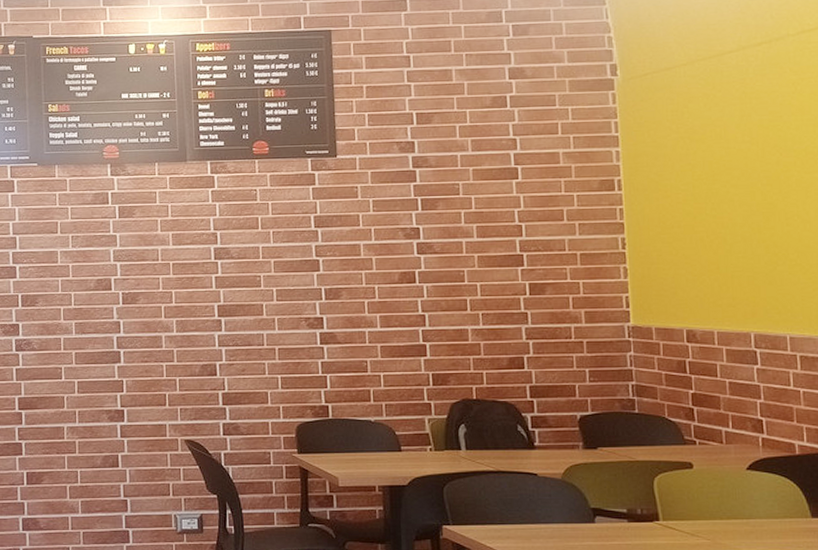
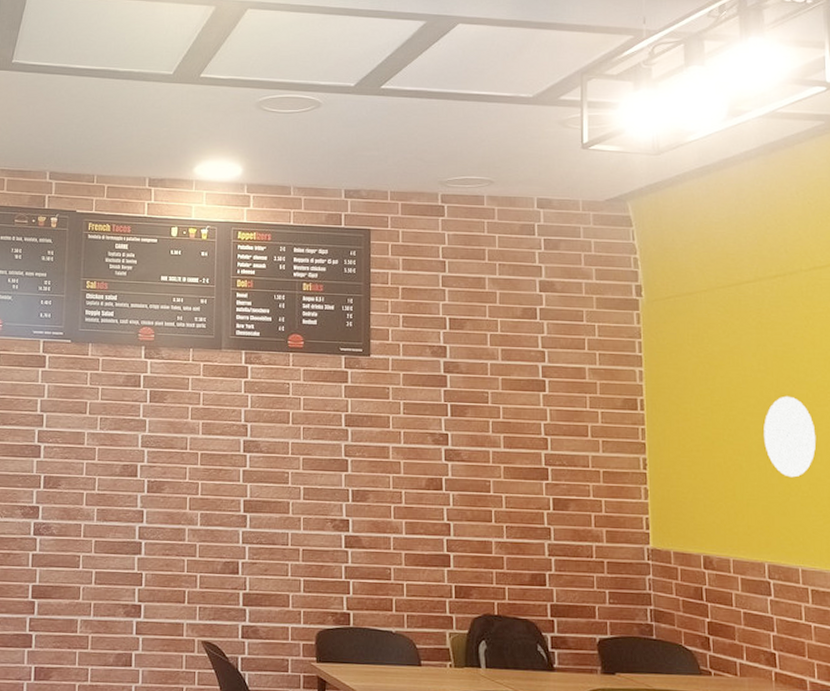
wall clock: none [748,165,805,247] -> present [763,395,817,478]

